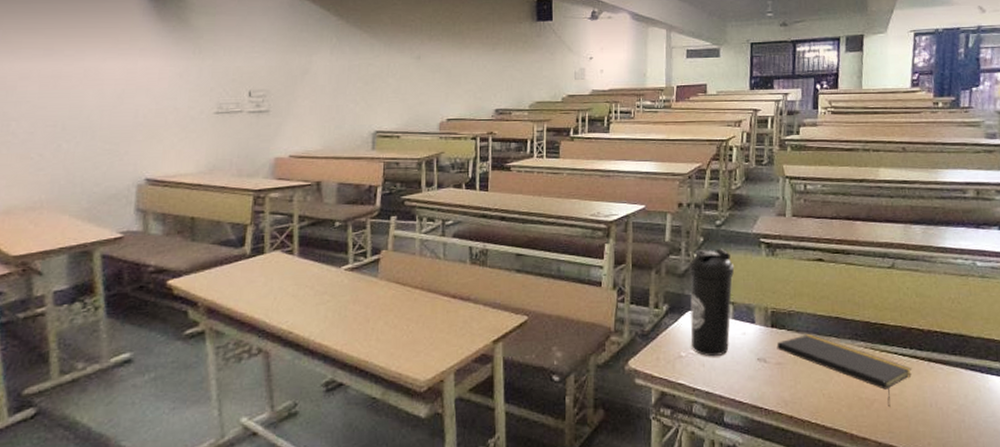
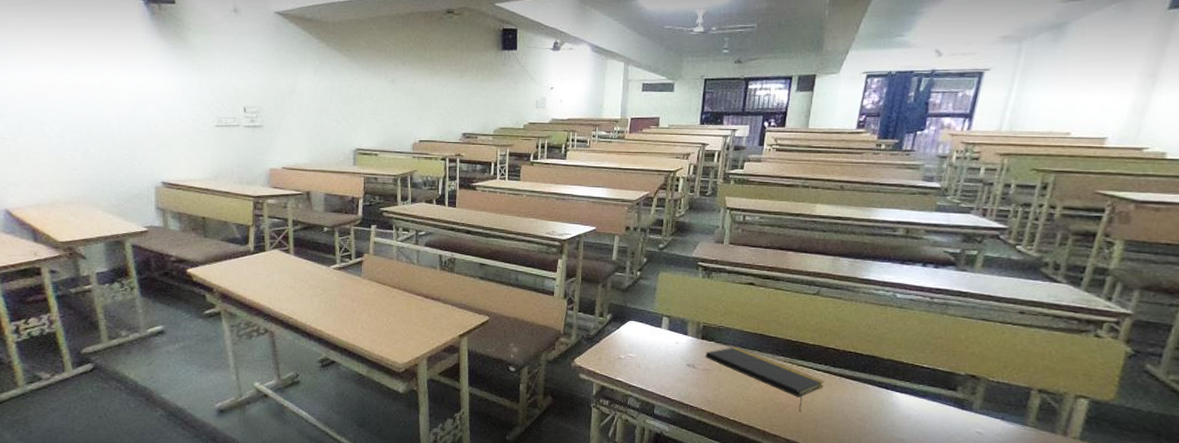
water bottle: present [689,248,734,356] -> none [630,268,672,360]

